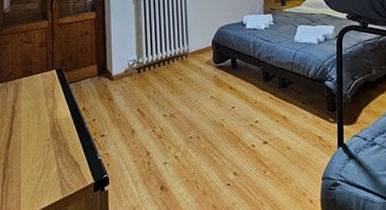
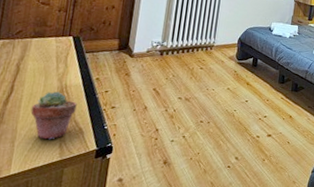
potted succulent: none [30,127,69,179] -> present [30,91,77,140]

